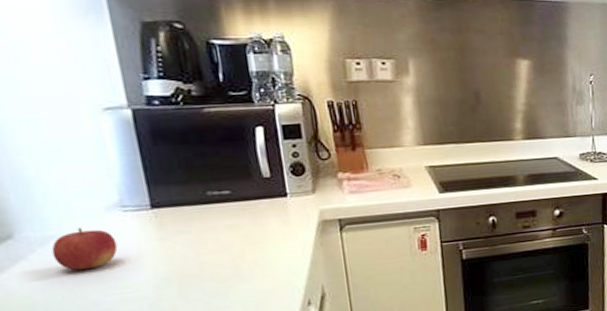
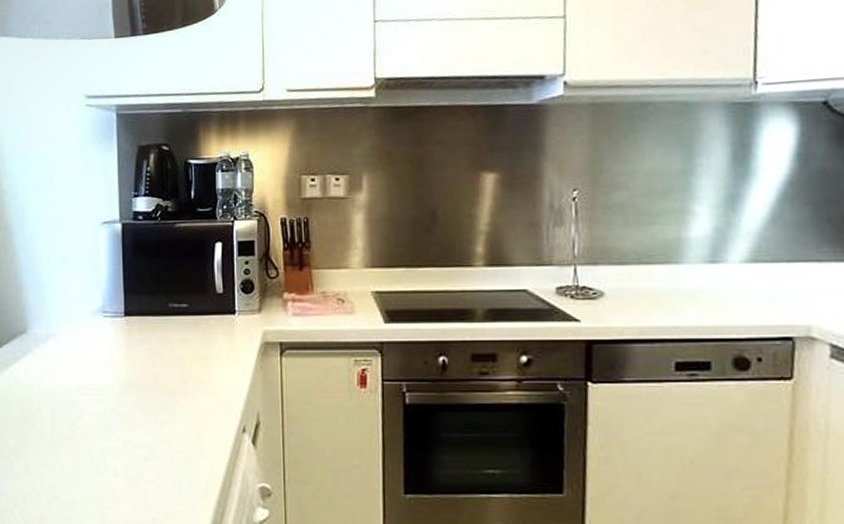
fruit: present [51,228,118,271] -> none [50,329,95,368]

